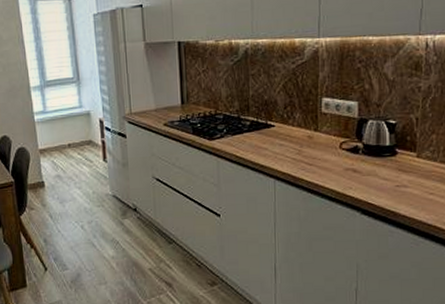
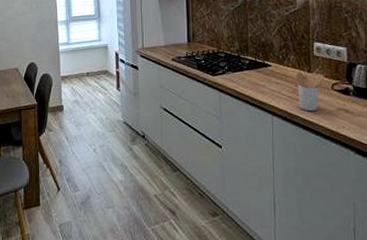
utensil holder: none [302,131,332,174] -> present [296,72,324,112]

